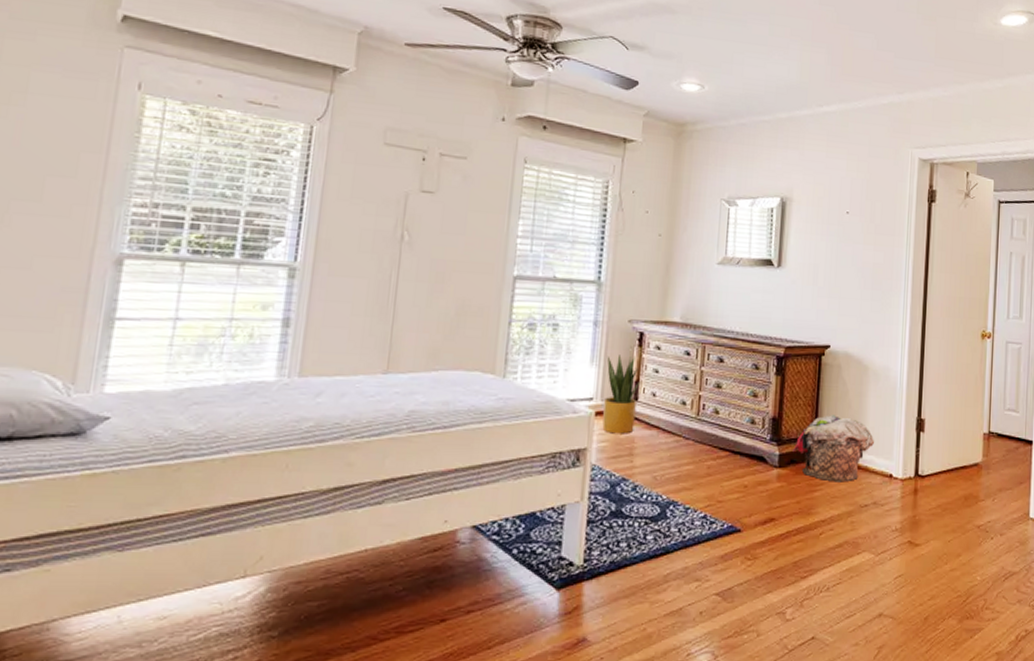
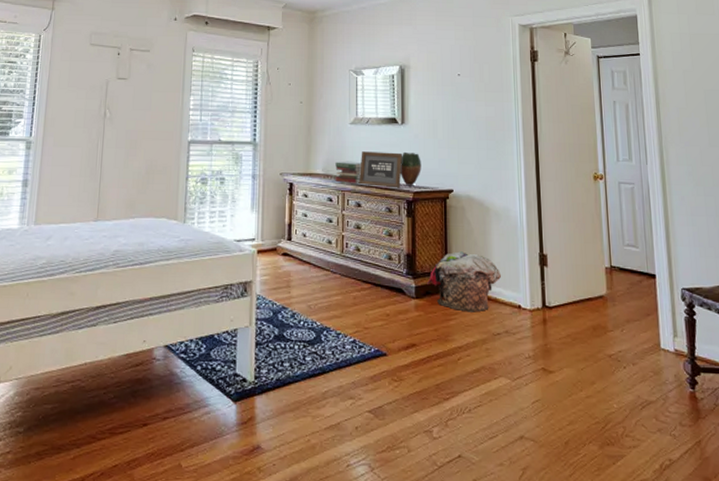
planter: present [602,355,641,434] -> none [264,202,293,269]
books: none [695,308,728,336] -> present [335,161,362,185]
picture frame: none [722,297,777,342] -> present [358,151,403,188]
vase: none [771,299,797,340] -> present [400,151,421,186]

